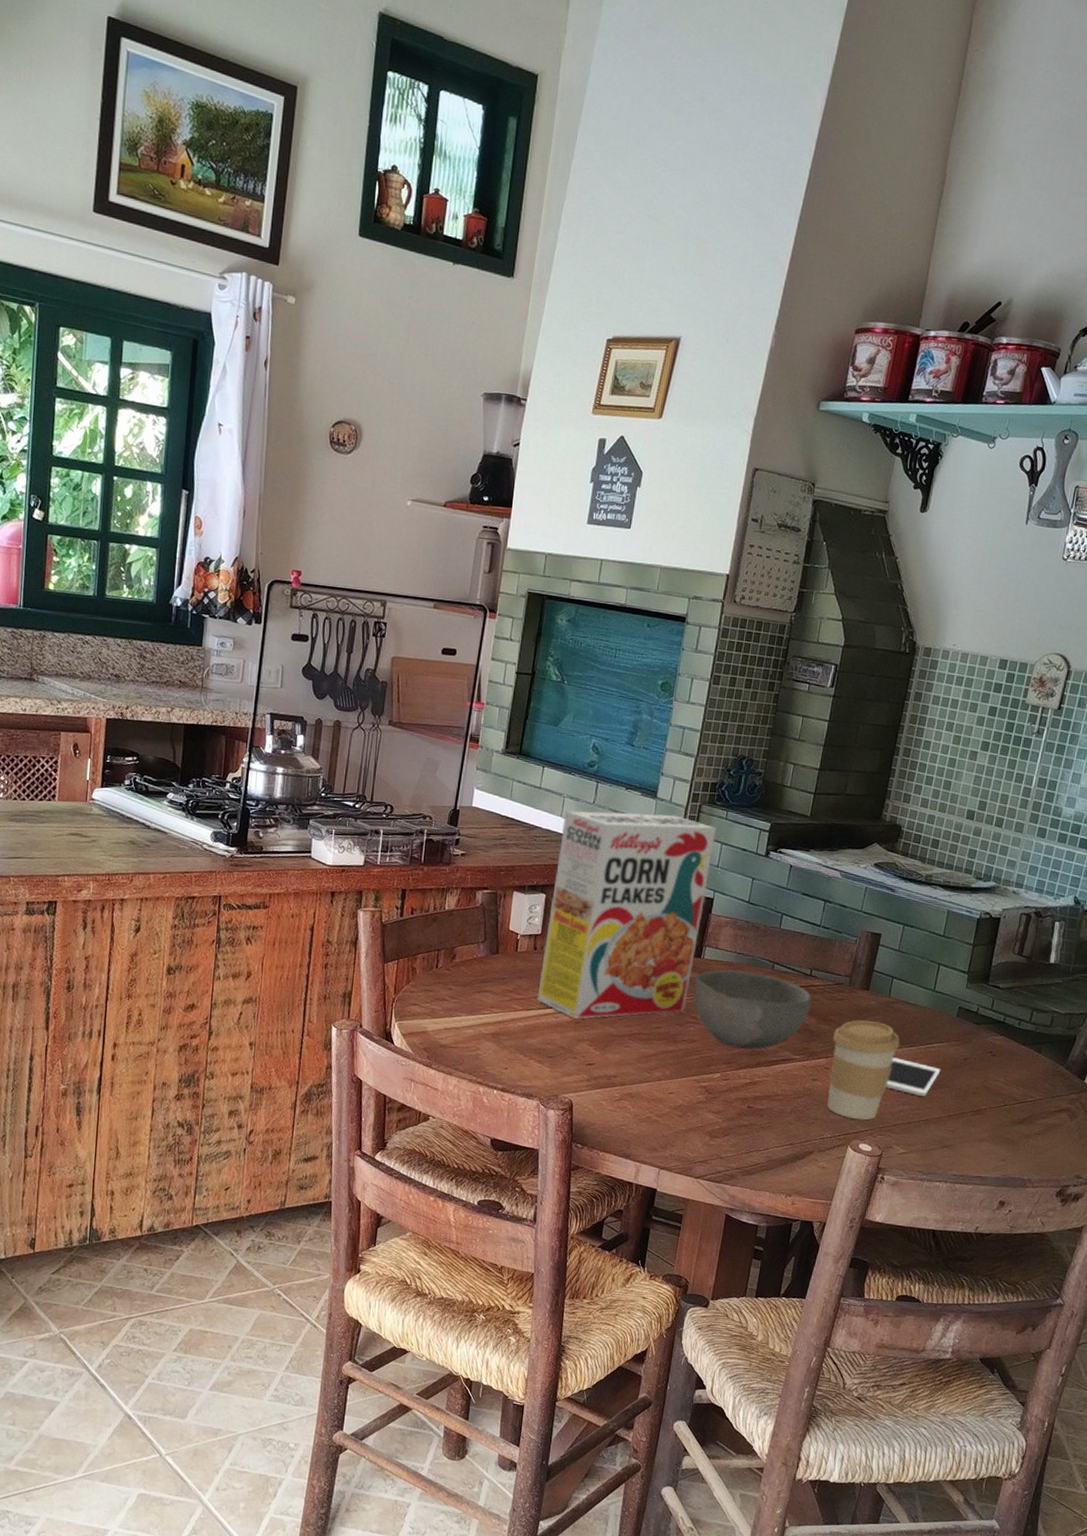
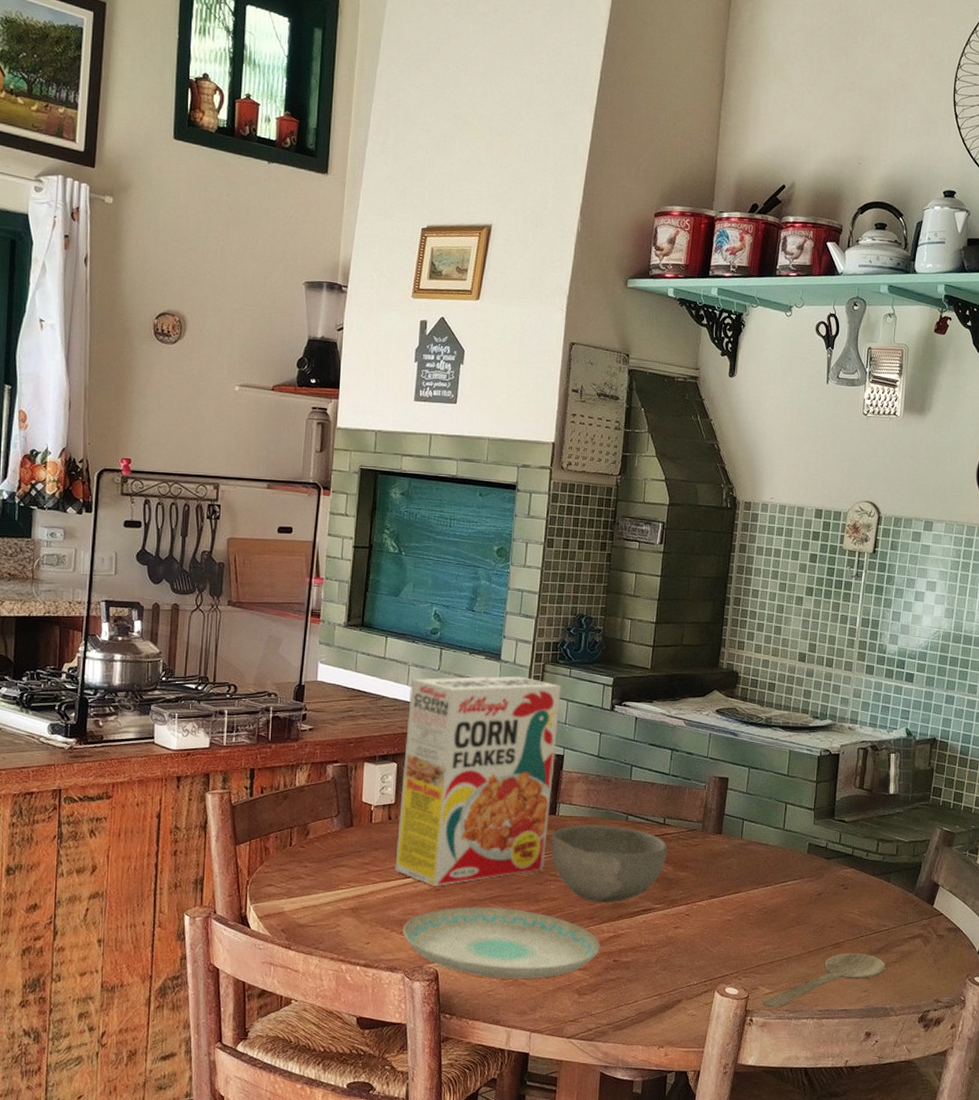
plate: none [540,1041,737,1118] -> present [402,907,601,979]
coffee cup: present [827,1019,900,1120] -> none [690,864,756,964]
cell phone: present [885,1057,941,1096] -> none [746,898,798,934]
wooden spoon: none [895,1120,1027,1169] -> present [762,953,885,1008]

